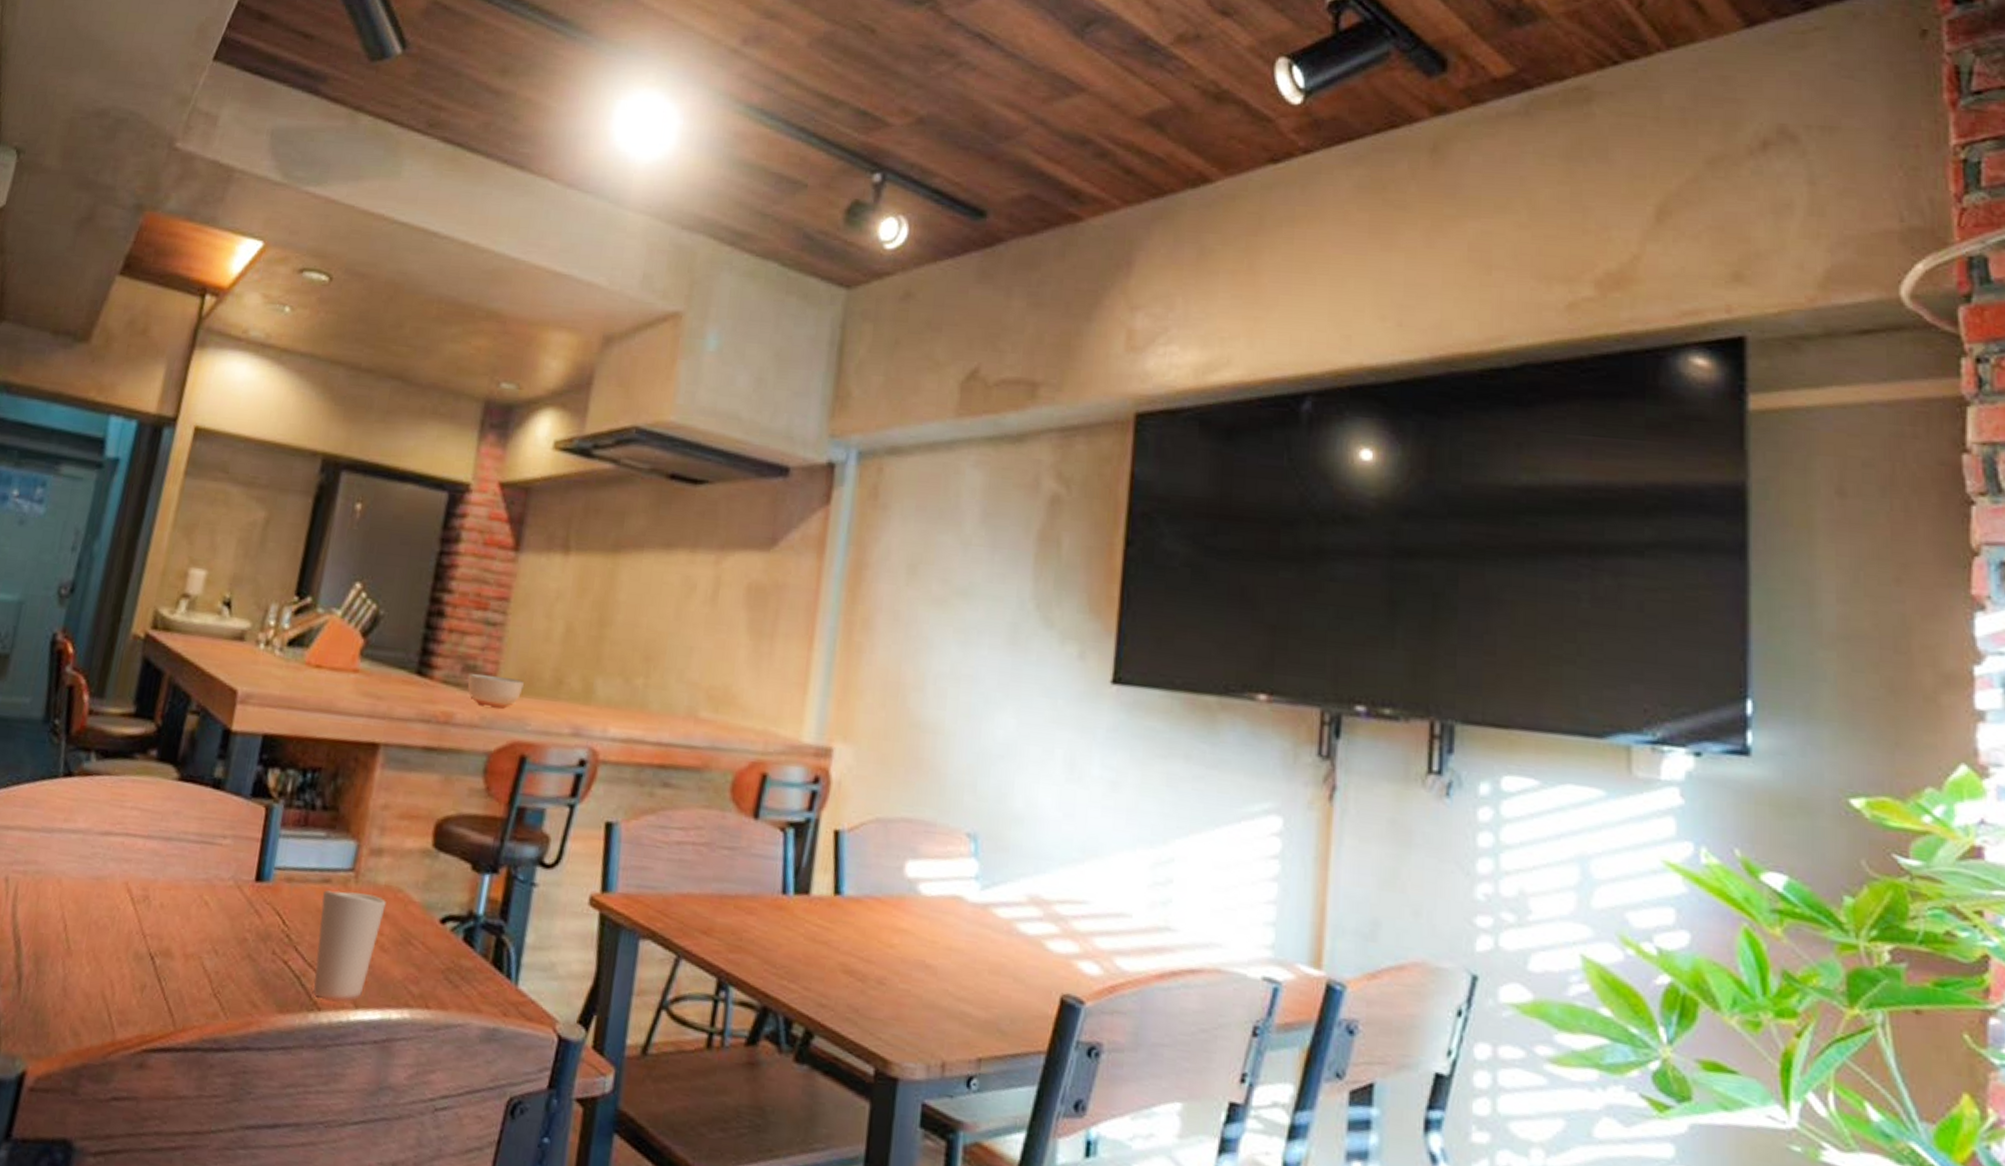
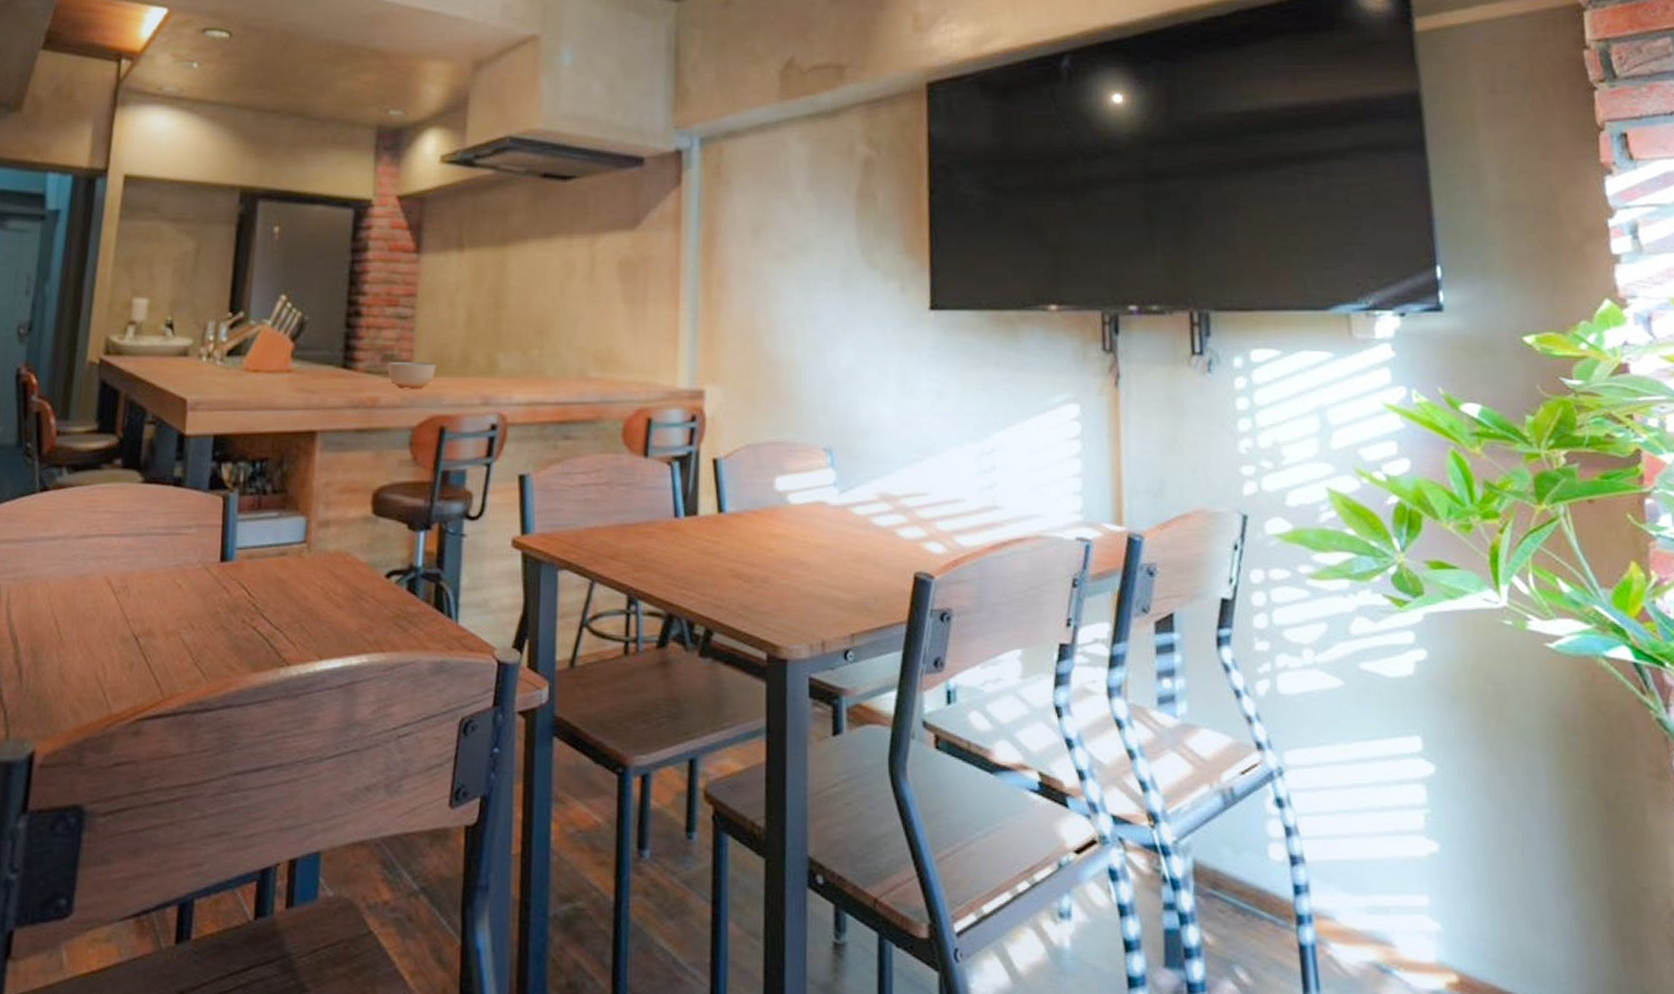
cup: present [313,890,386,1003] -> none [280,561,337,656]

